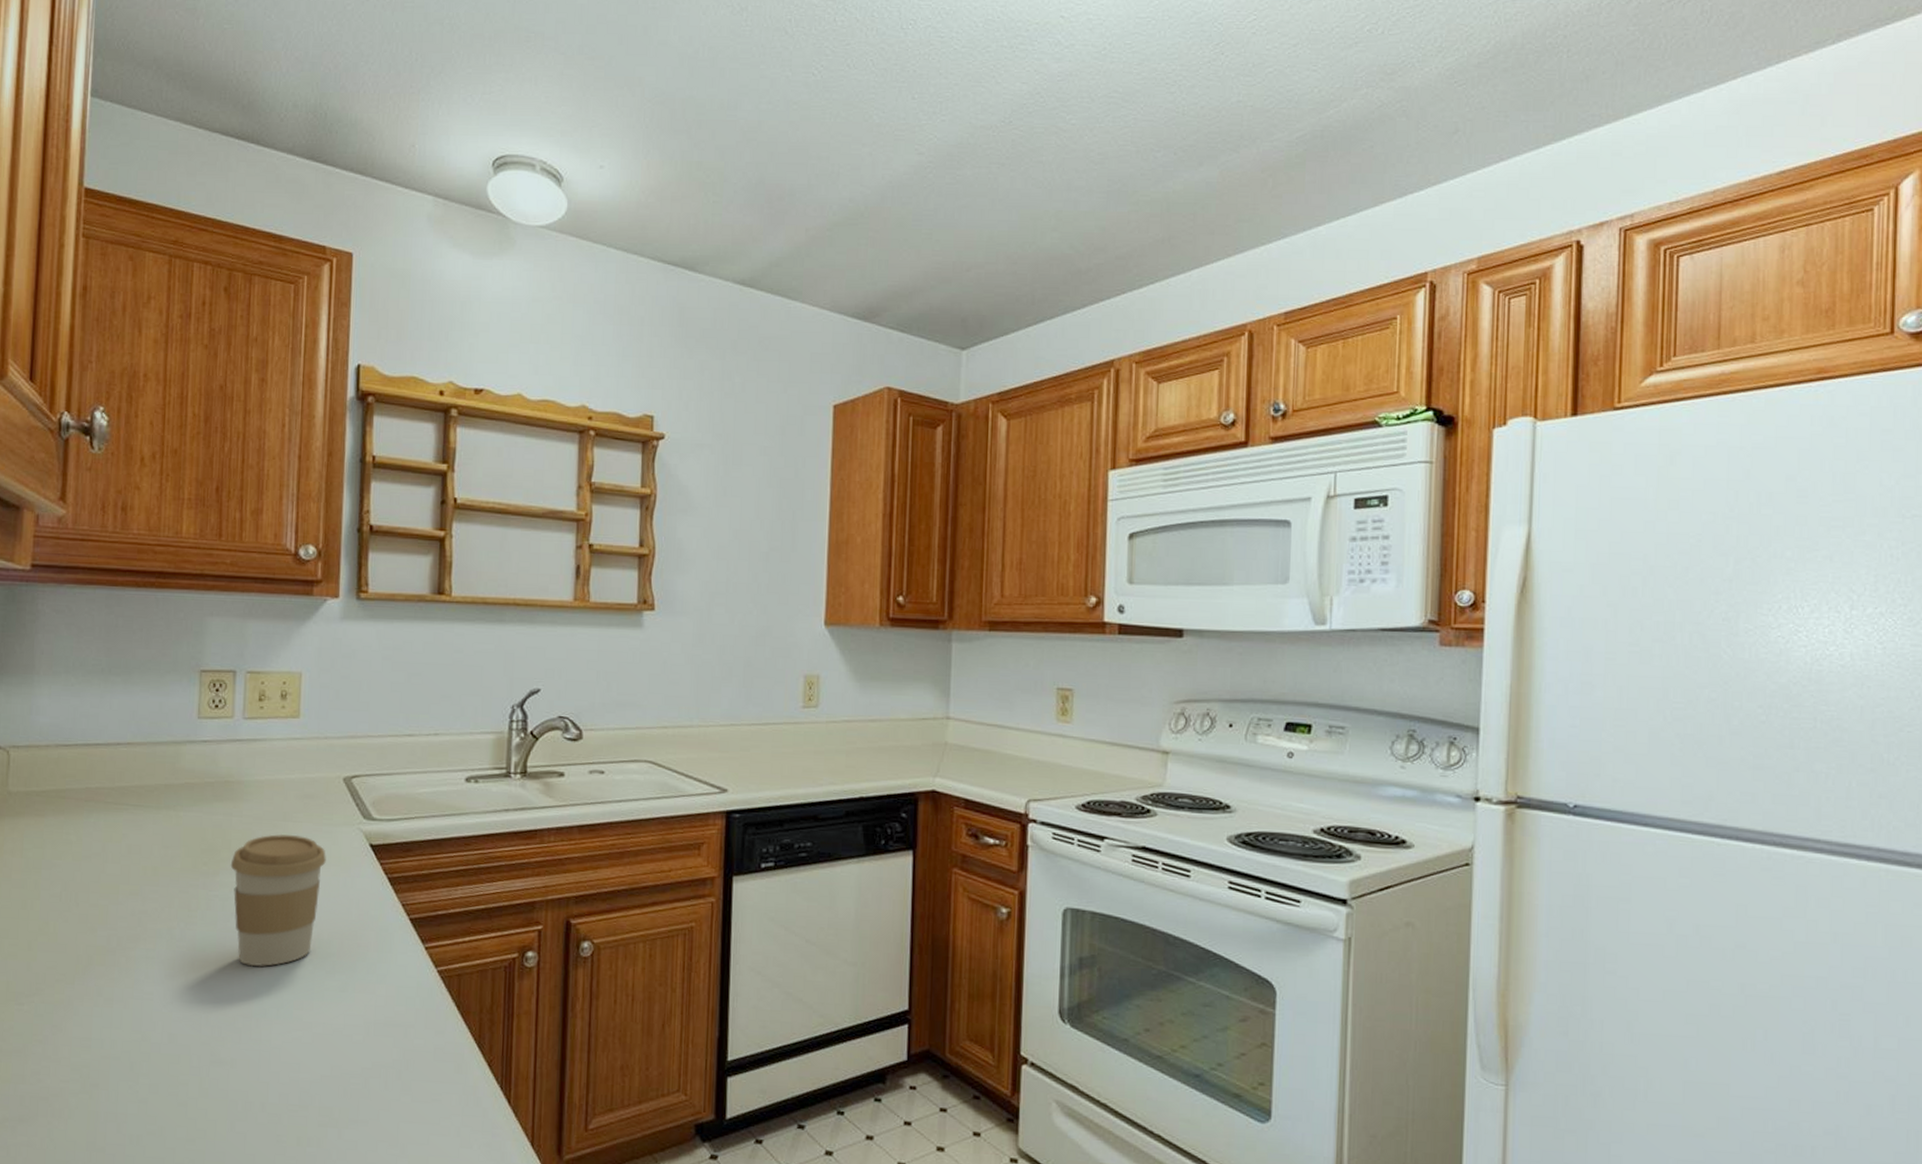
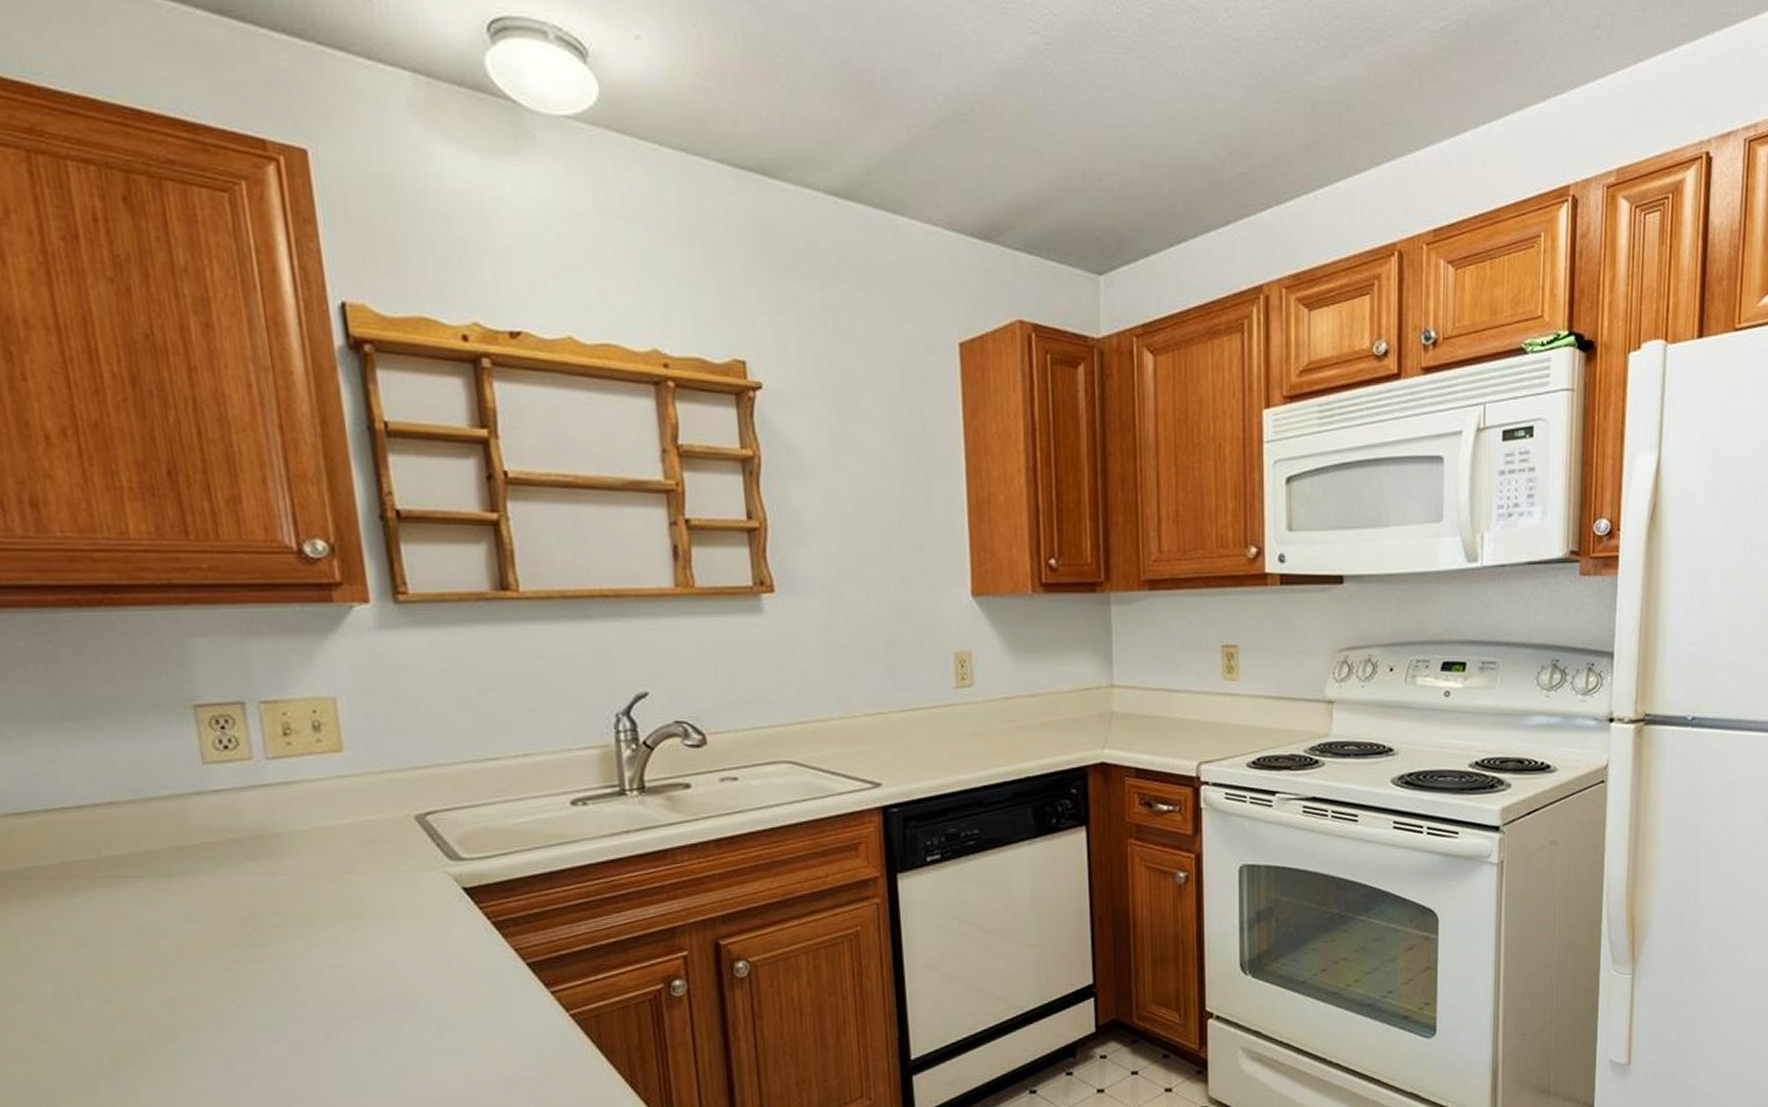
coffee cup: present [230,834,326,967] -> none [283,888,410,1041]

